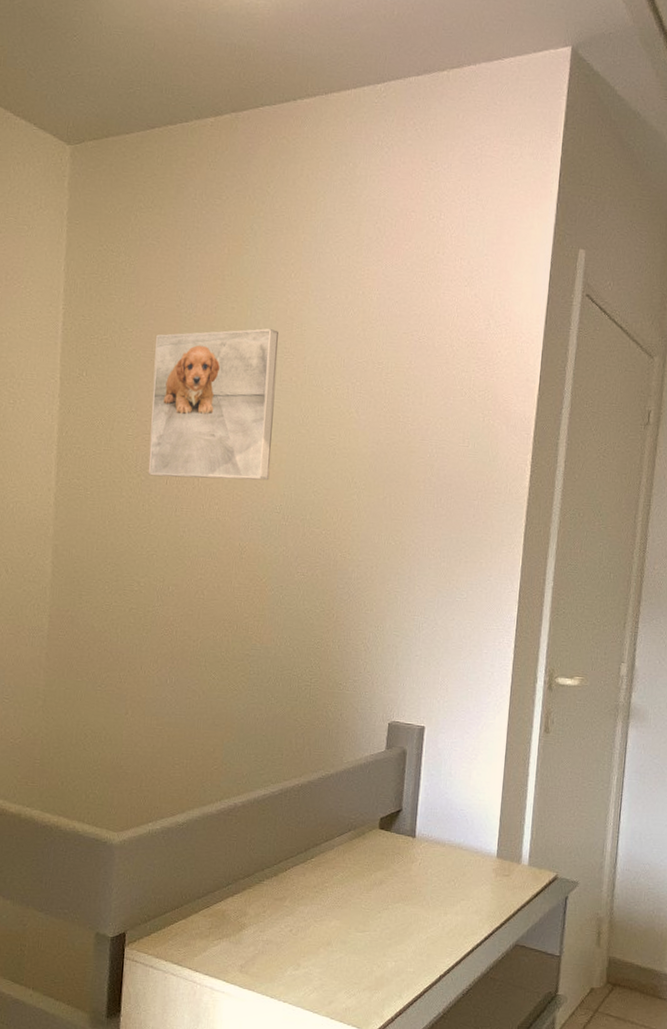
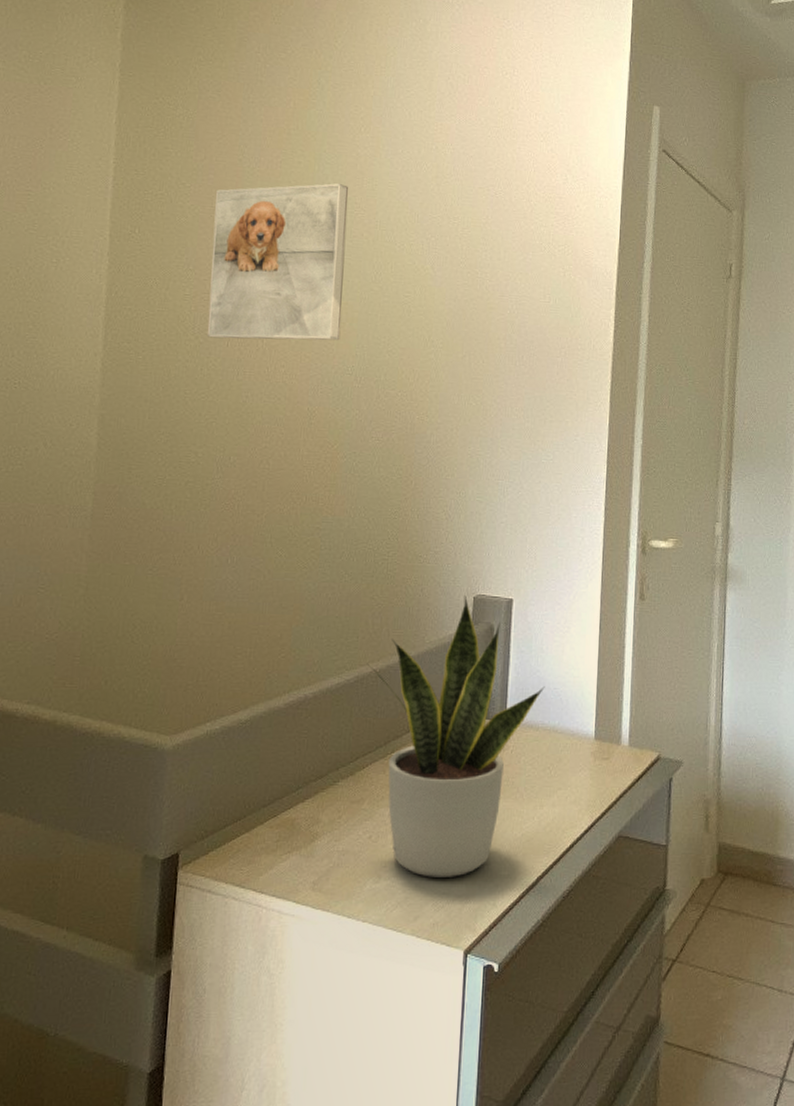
potted plant: none [290,721,452,970] -> present [367,595,545,877]

